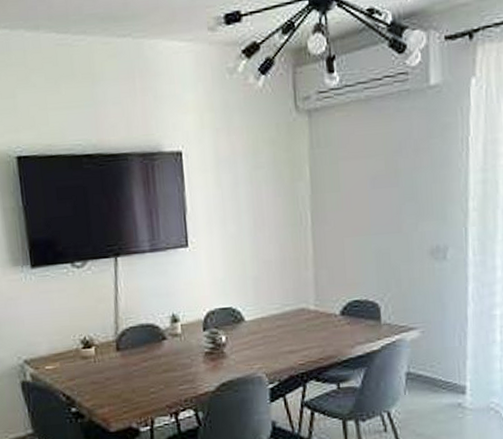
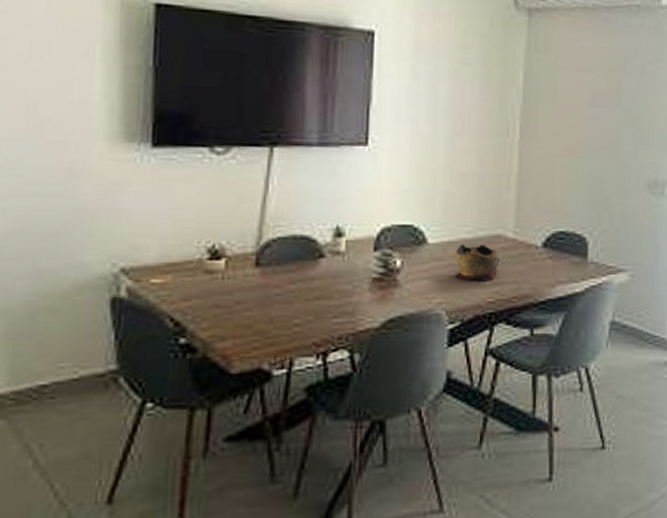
decorative bowl: none [267,317,306,348] -> present [454,244,501,281]

